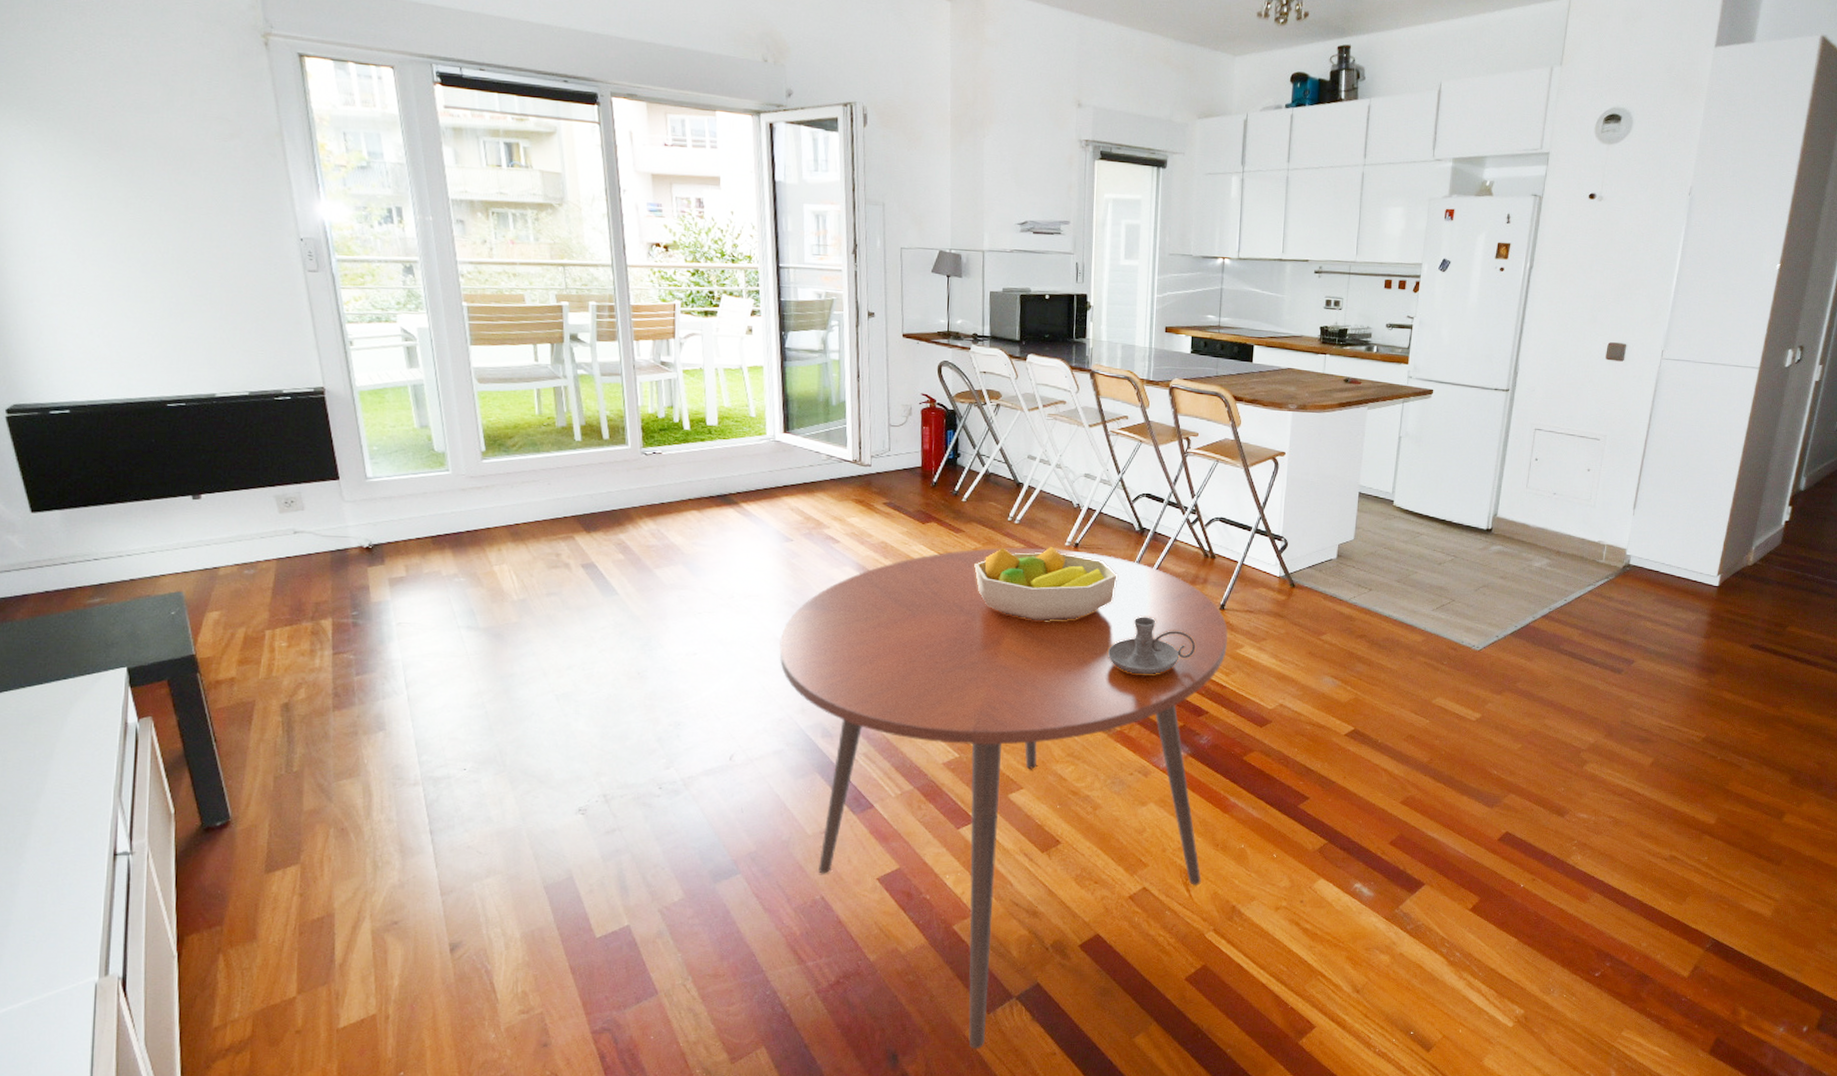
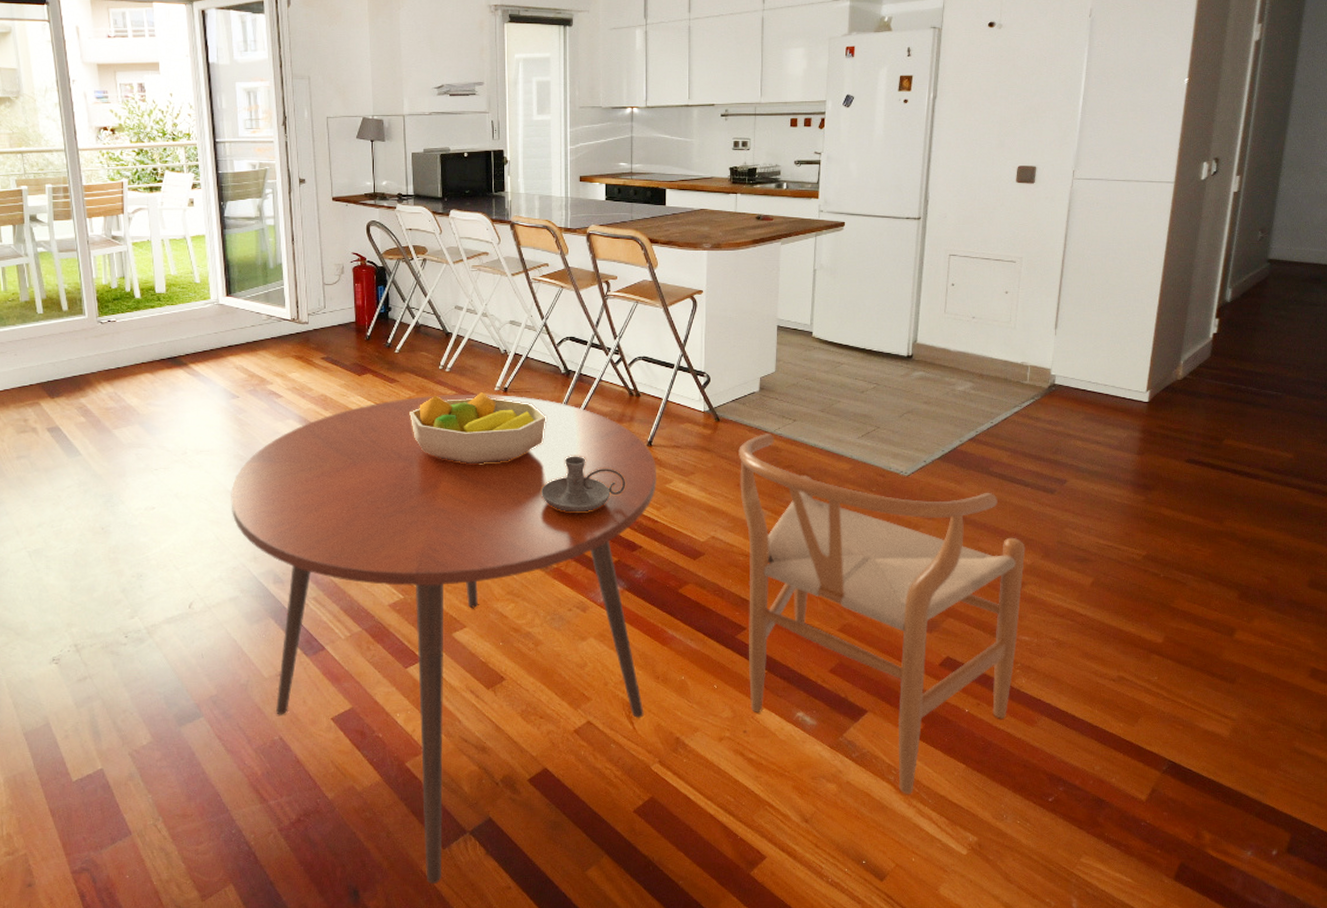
chair: none [1309,601,1590,968] -> present [739,432,1026,795]

